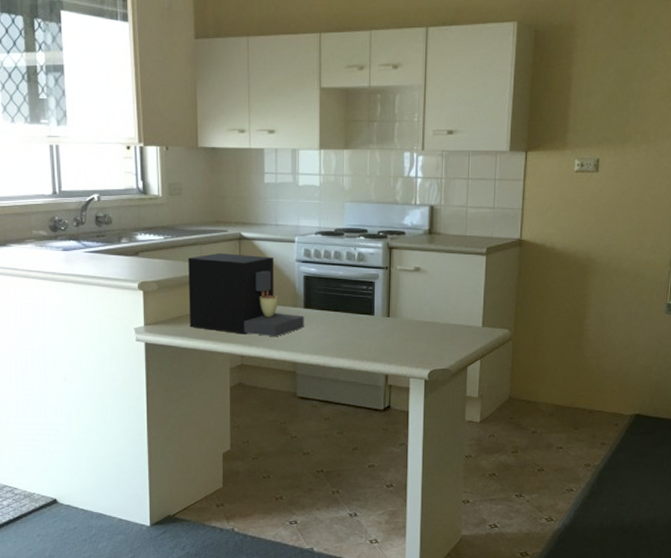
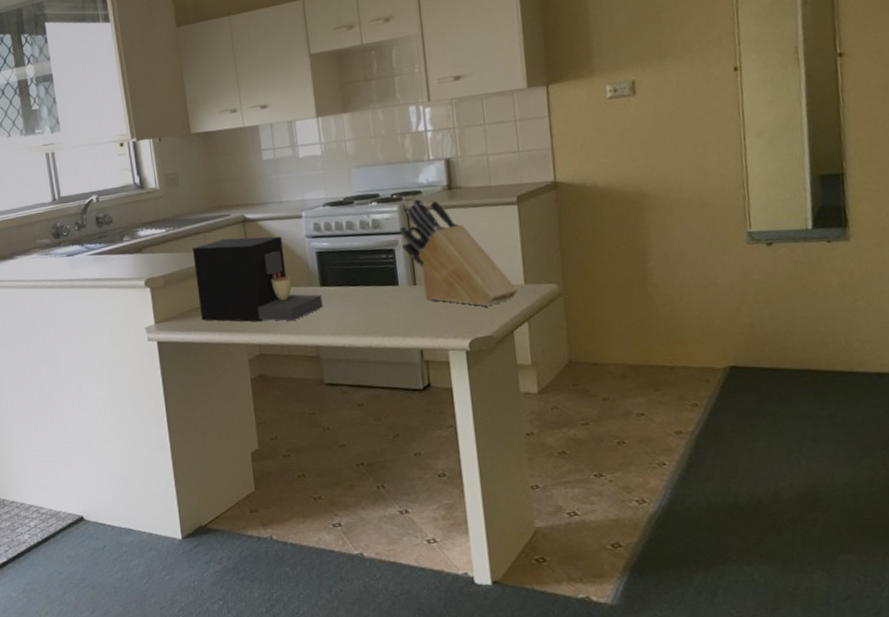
knife block: none [381,238,477,343] -> present [399,198,519,307]

